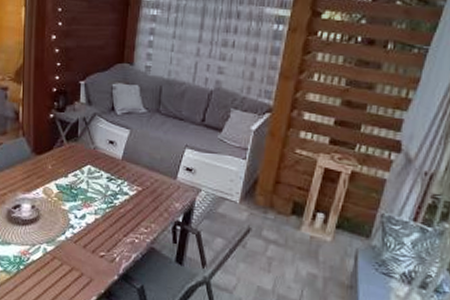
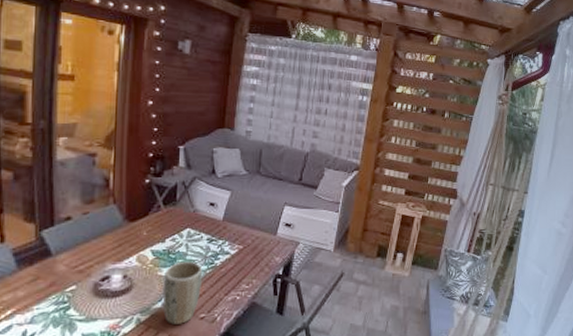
plant pot: none [65,198,103,259] -> present [162,261,203,324]

